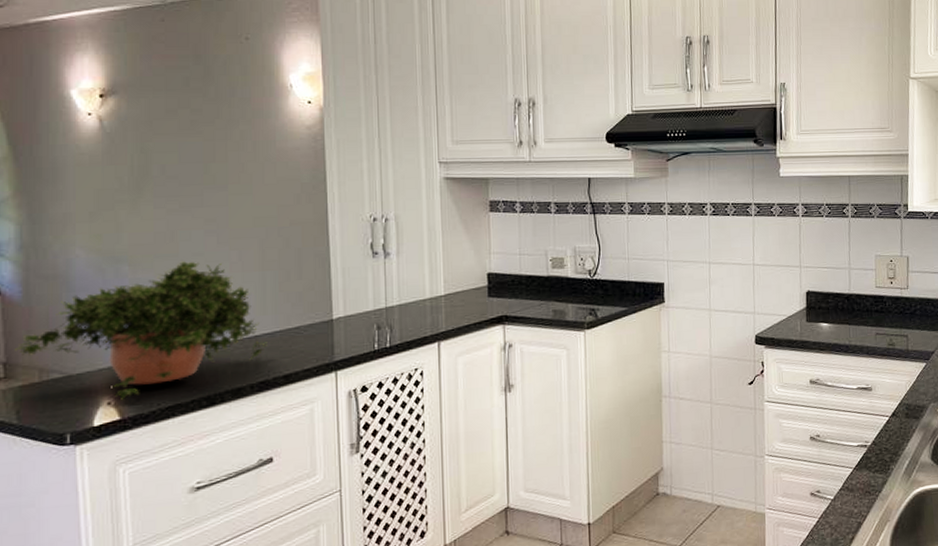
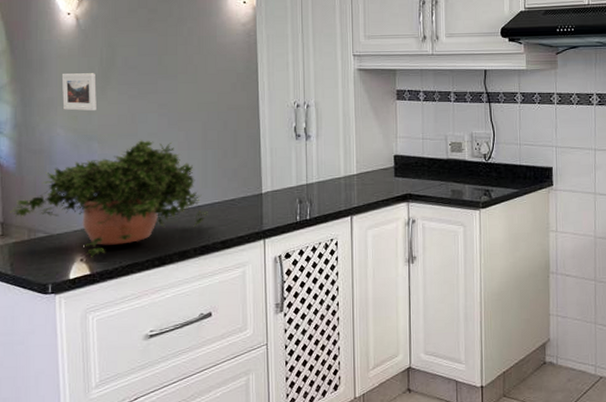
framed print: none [80,184,126,228] -> present [61,73,97,111]

